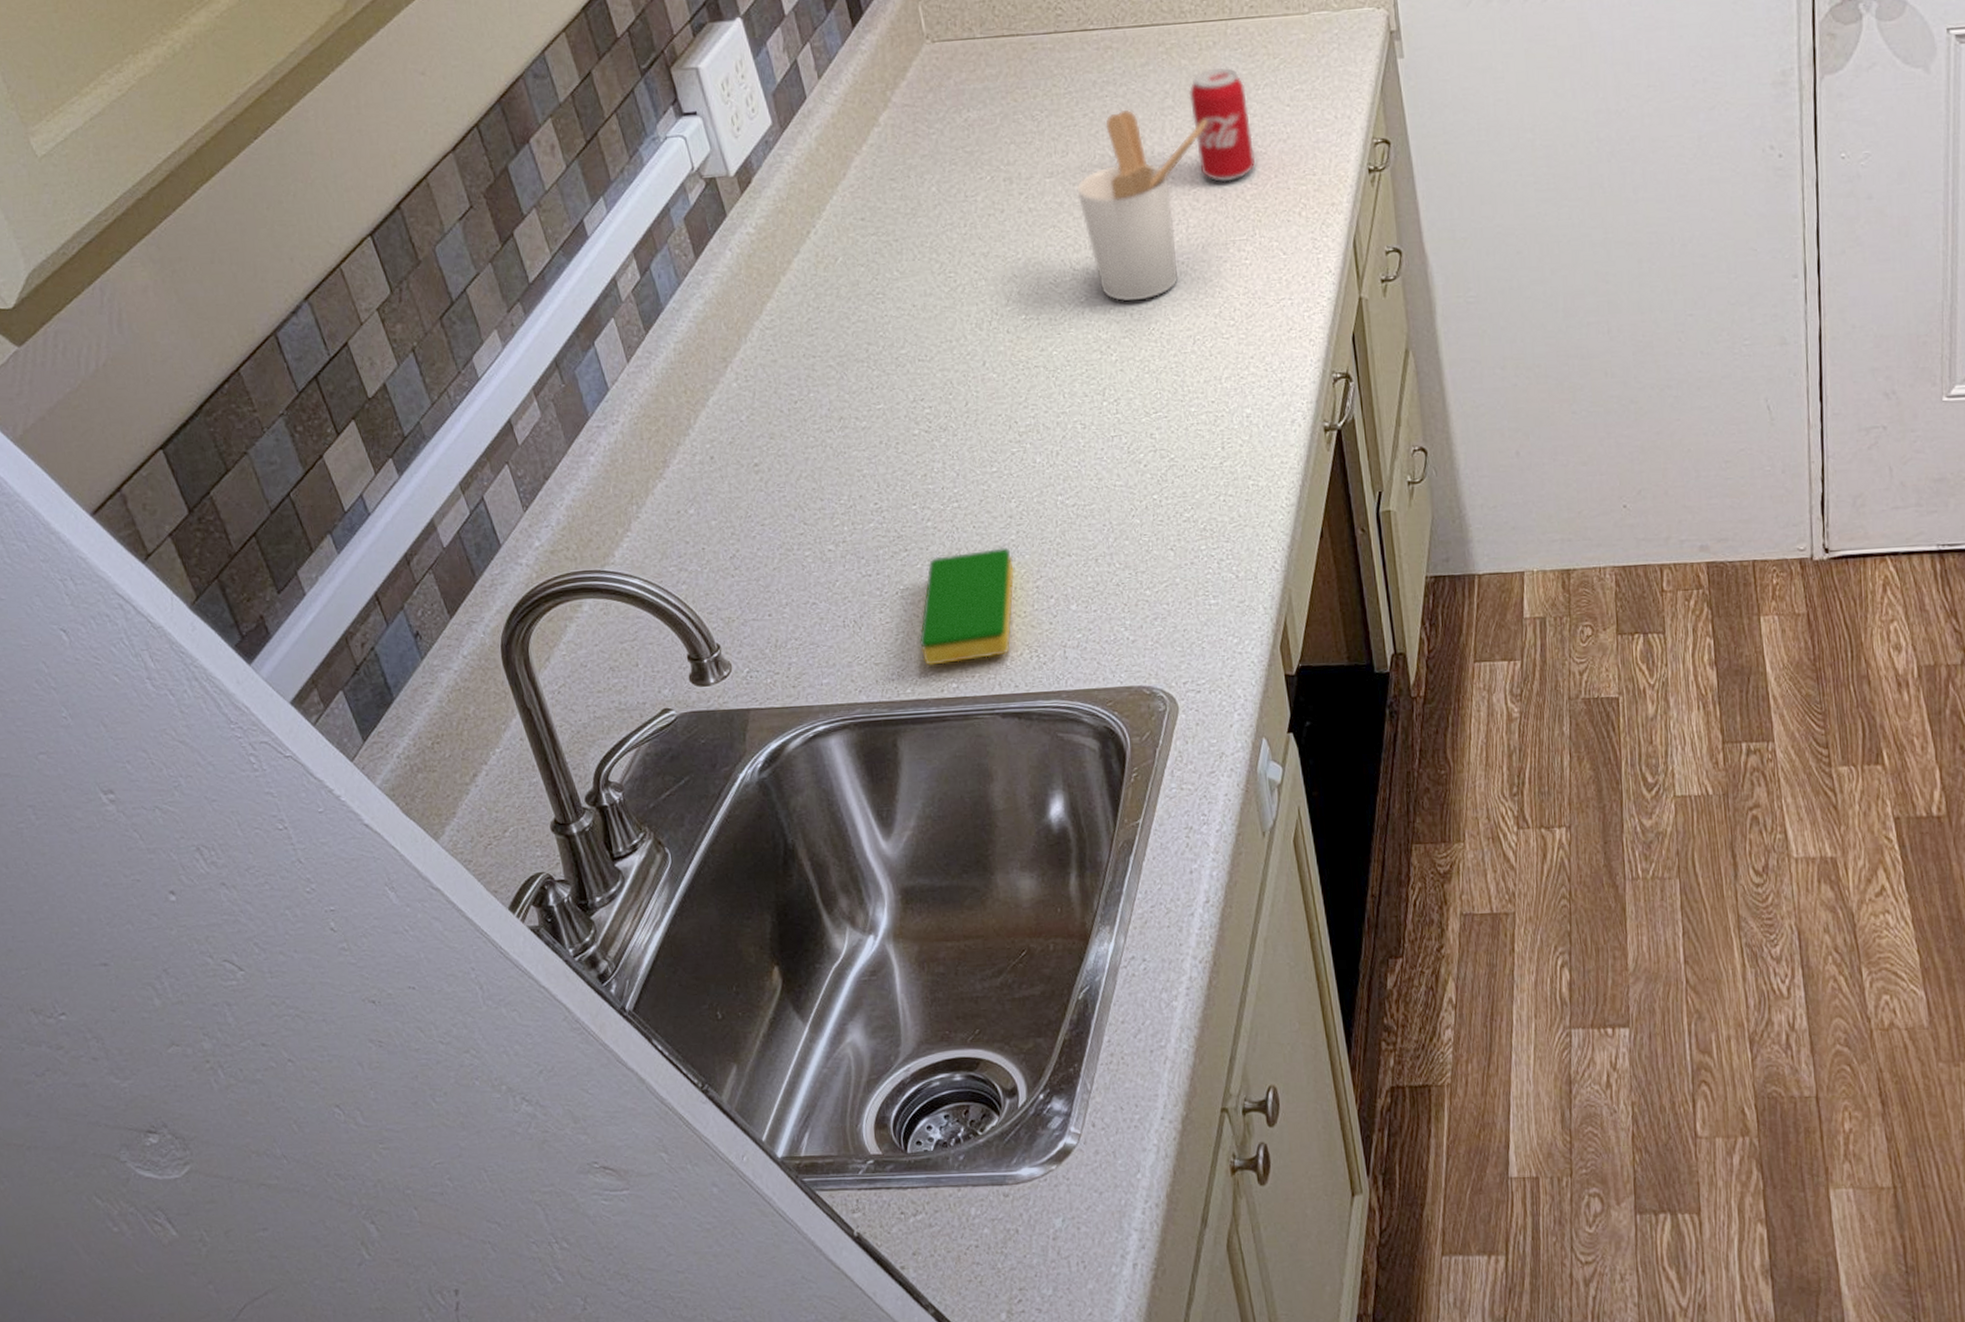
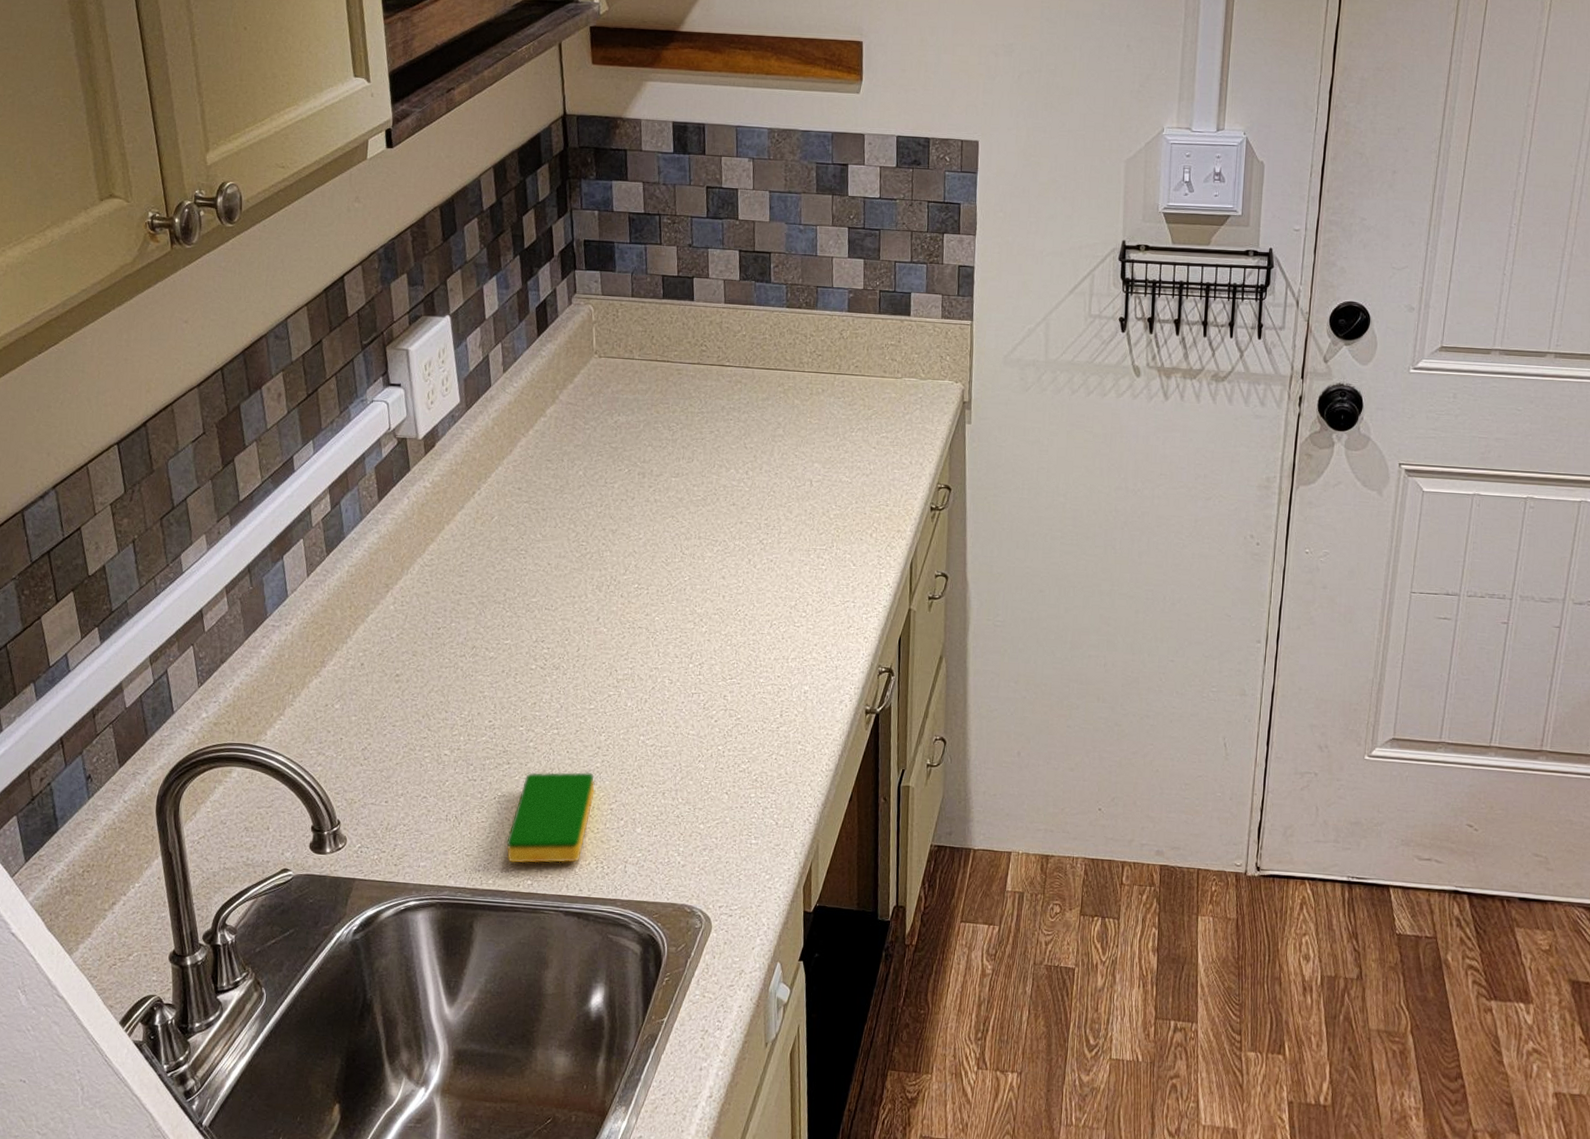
utensil holder: present [1076,109,1207,301] -> none [695,432,808,587]
beverage can: present [1188,67,1256,183] -> none [796,410,843,502]

